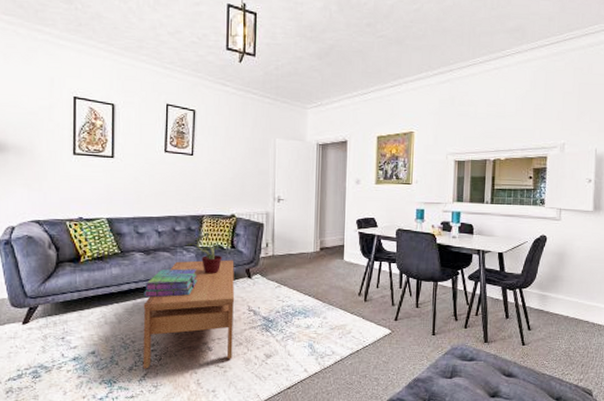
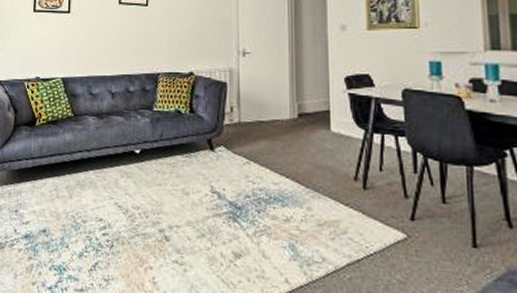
coffee table: present [143,260,235,369] -> none [93,126,195,257]
stack of books: present [143,269,197,298] -> none [96,136,153,170]
potted plant: present [186,233,222,274] -> none [141,94,180,144]

